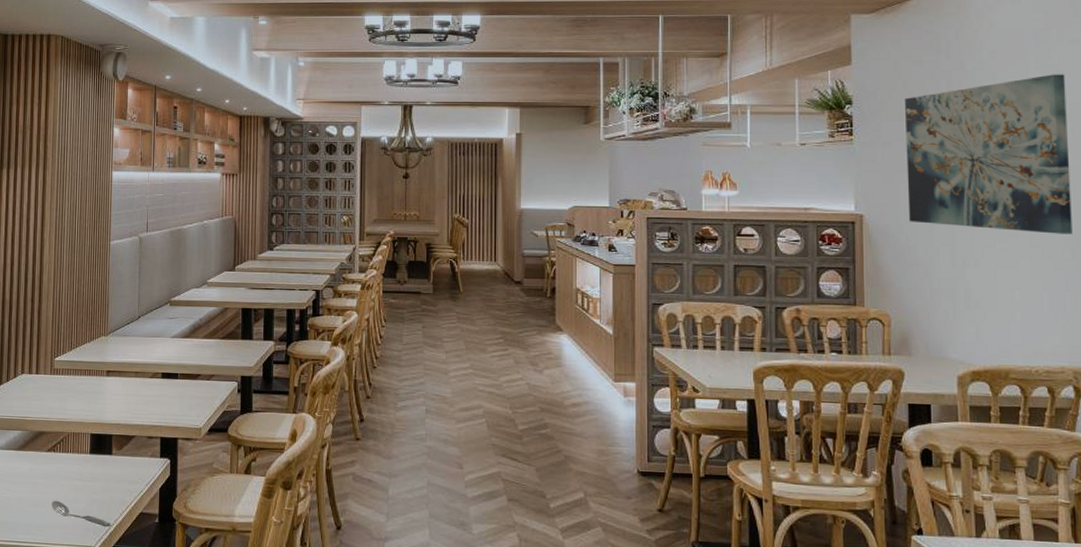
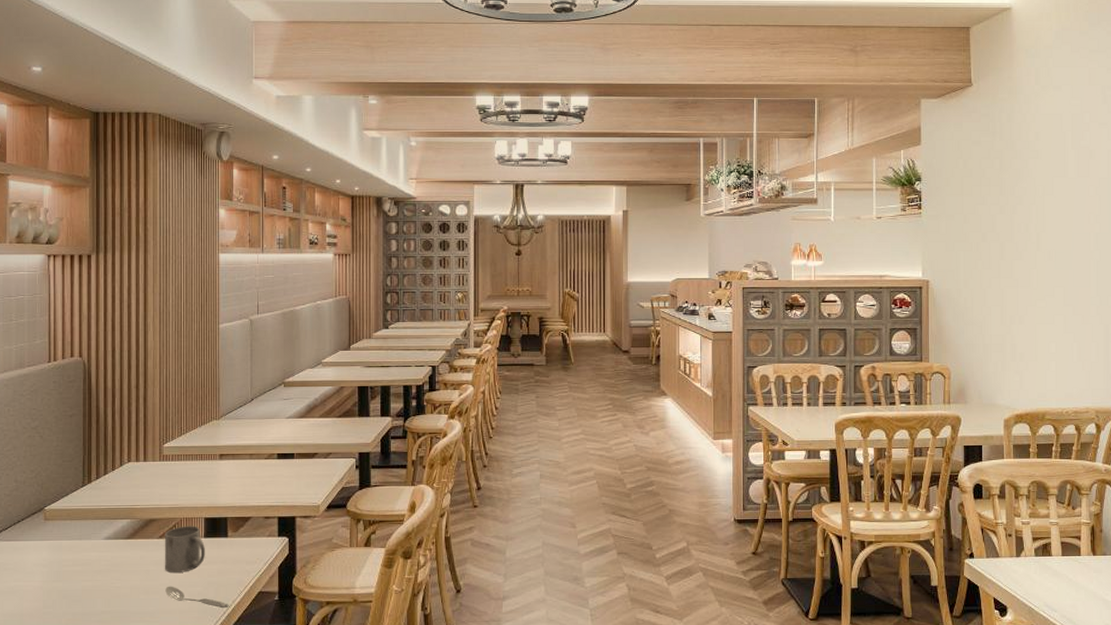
mug: none [51,440,90,488] -> present [164,526,205,573]
wall art: present [905,74,1072,234] -> none [965,153,1098,293]

